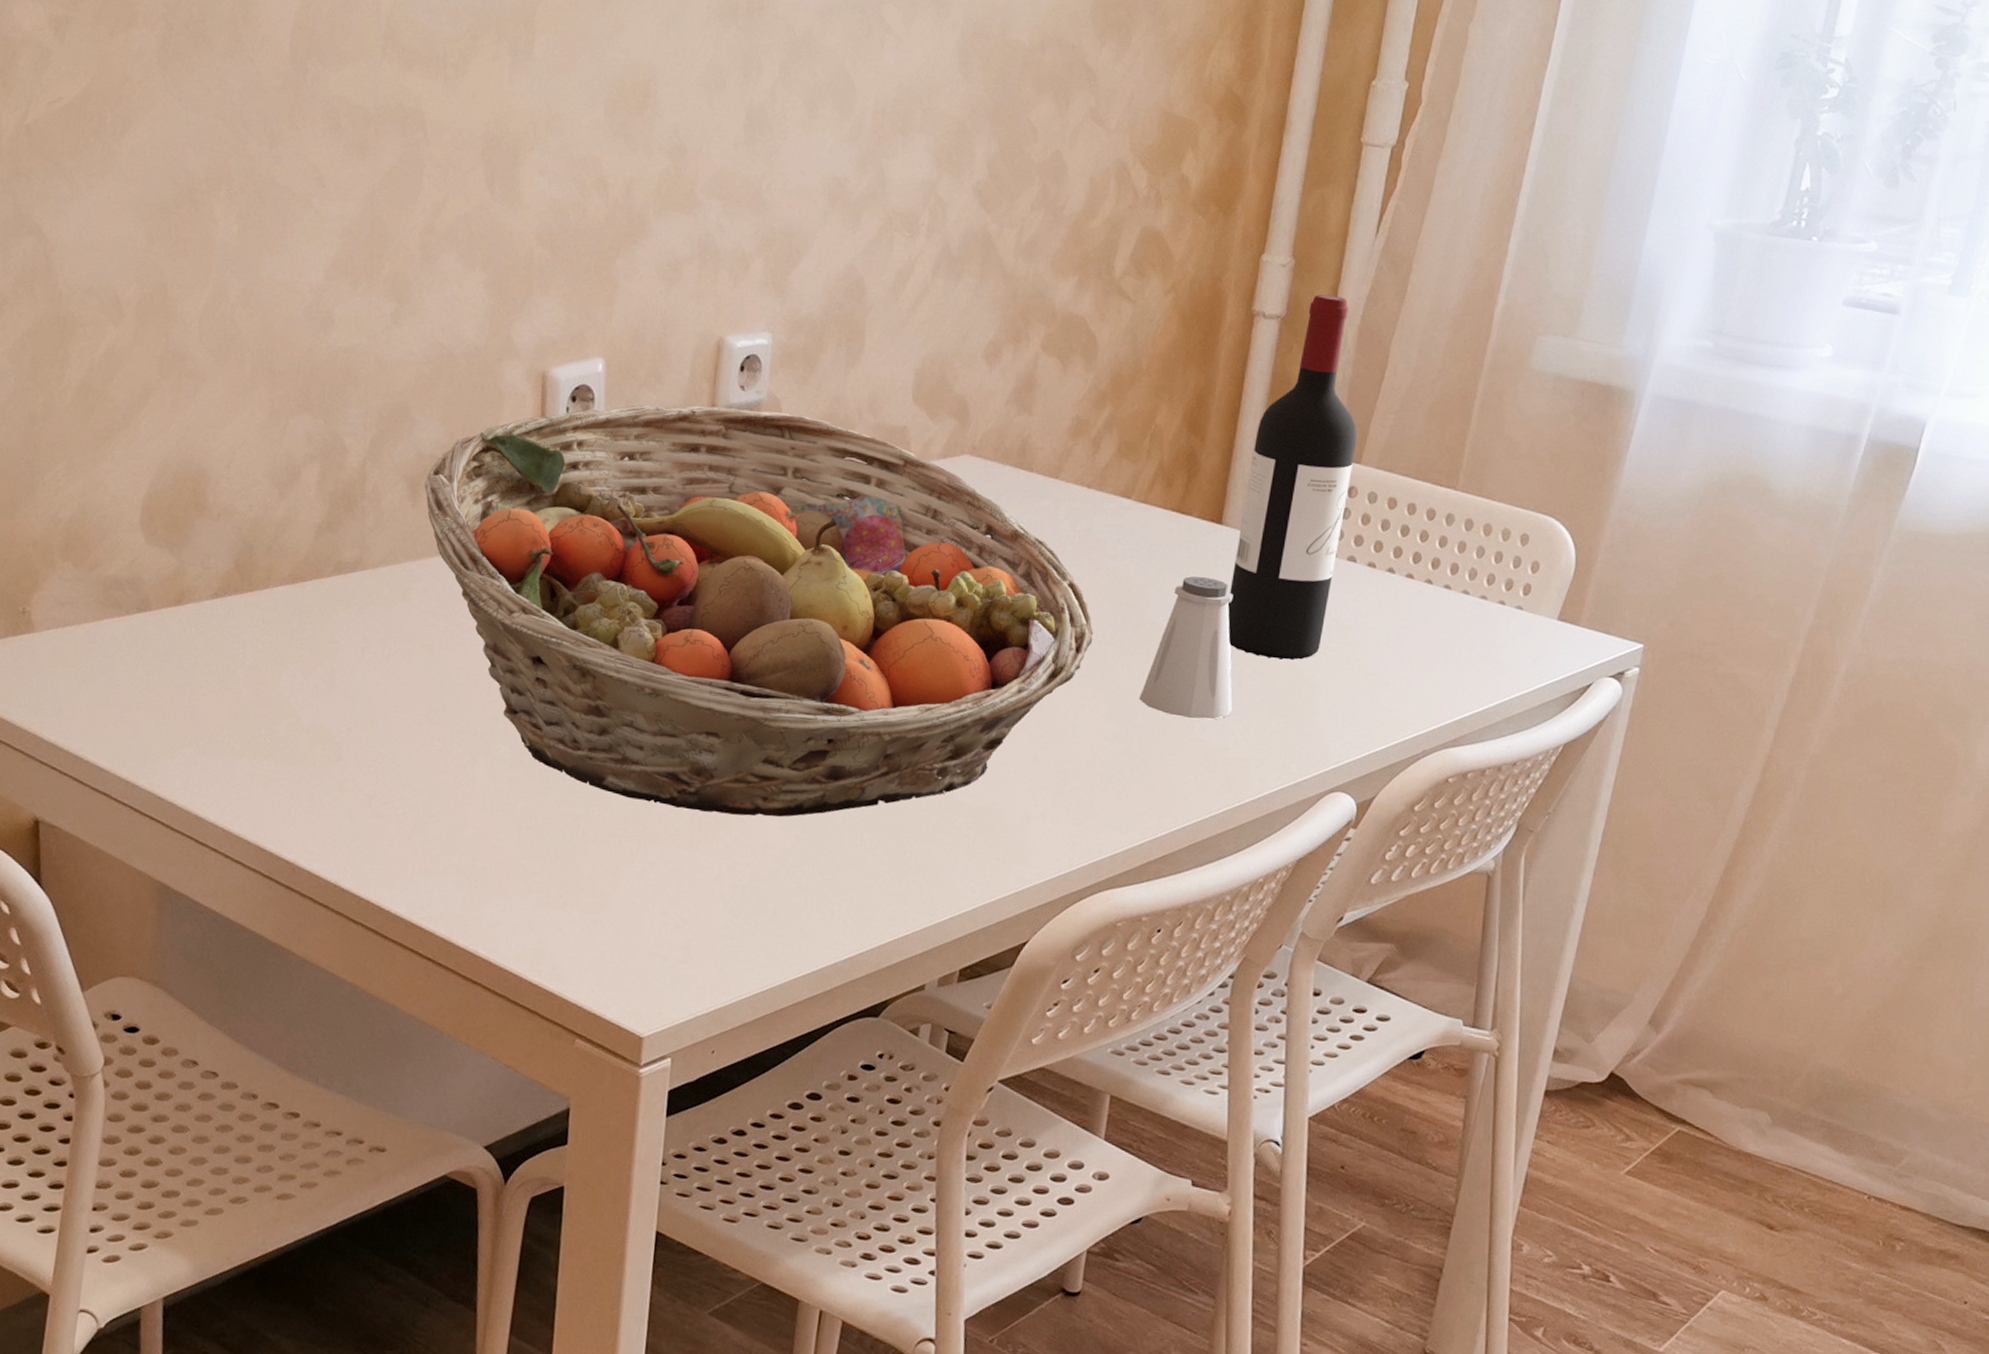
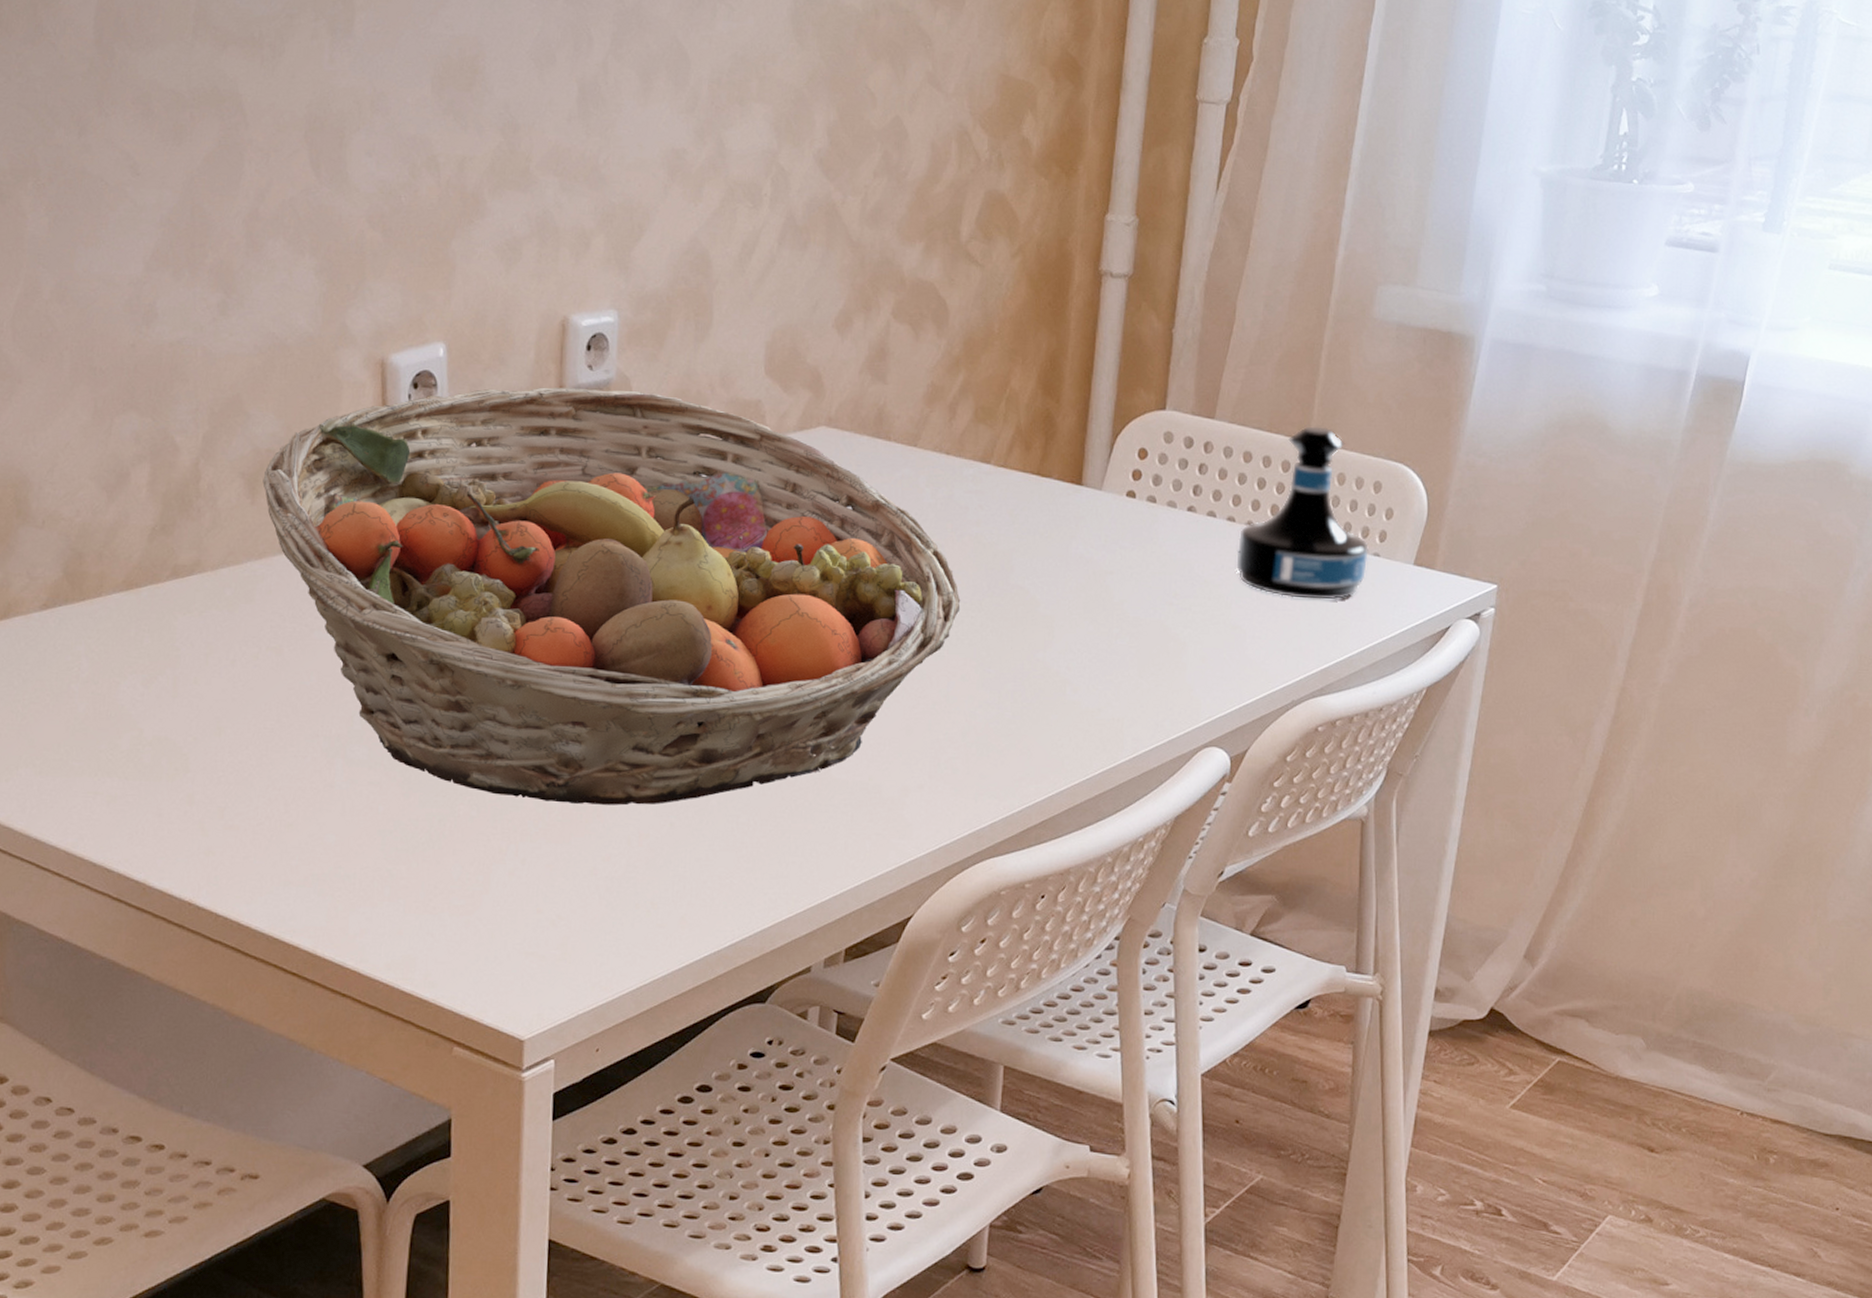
saltshaker: present [1138,576,1233,720] -> none [1009,538,1103,682]
wine bottle: present [1227,295,1357,661] -> none [1092,252,1209,618]
tequila bottle: none [1374,475,1512,651] -> present [1236,426,1369,600]

